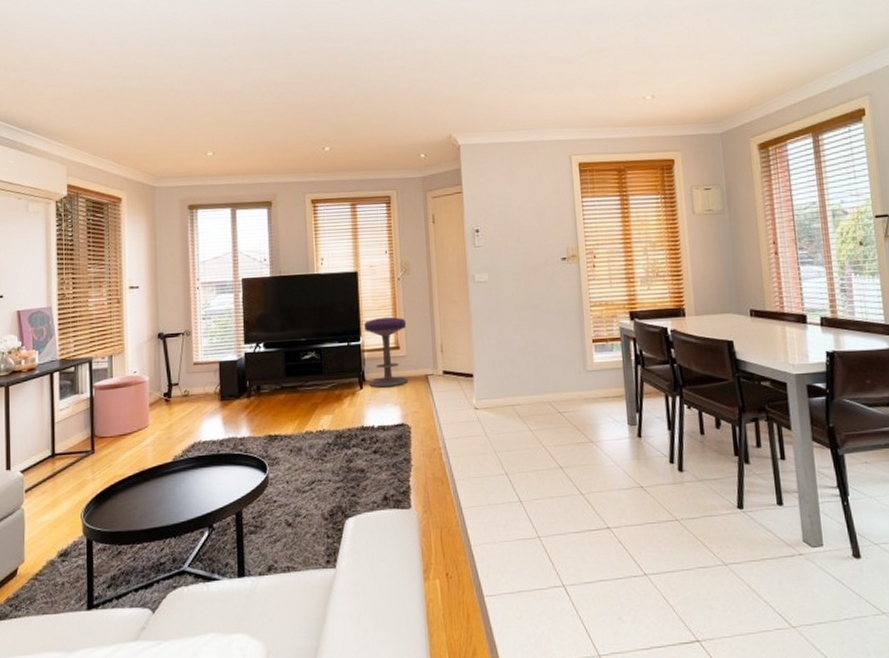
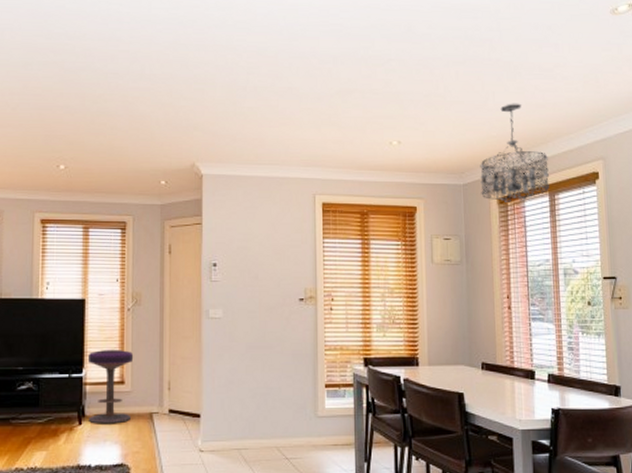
chandelier: none [737,45,812,148] -> present [480,103,549,203]

